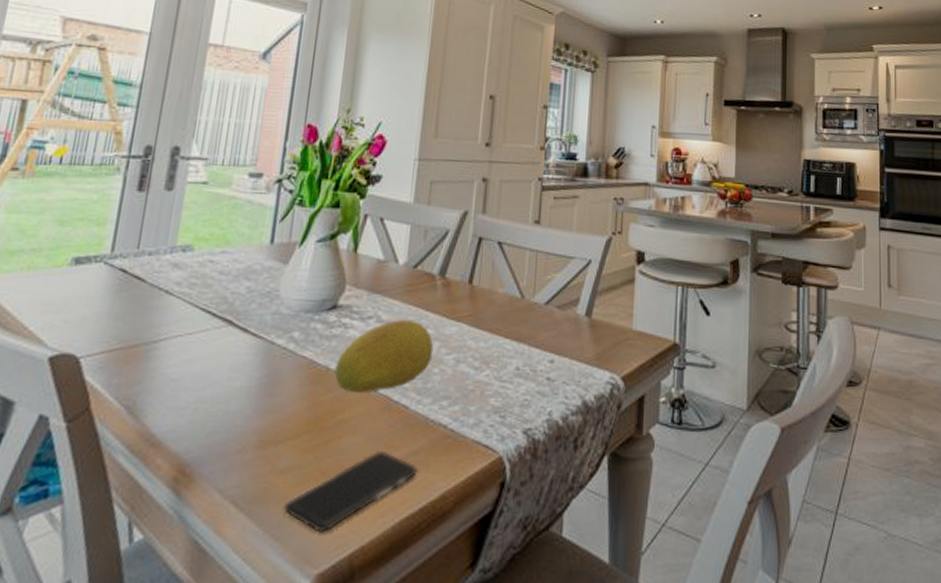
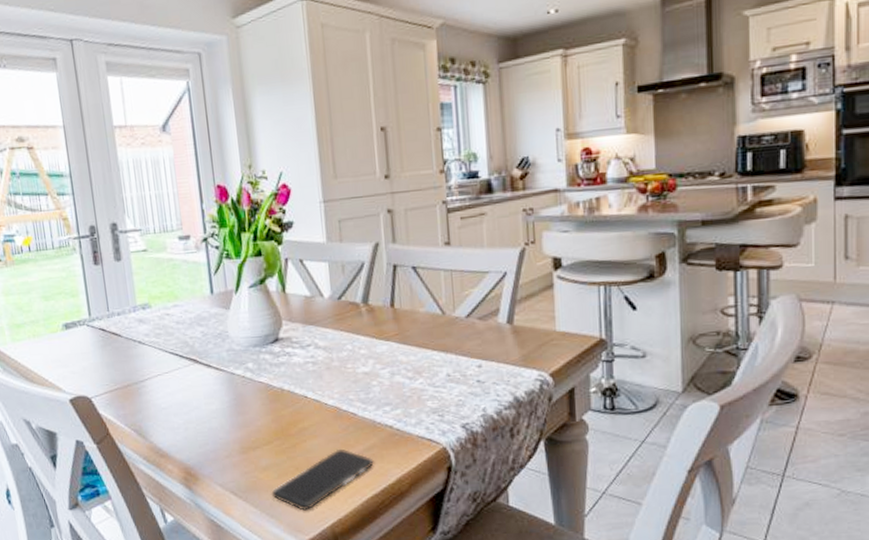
fruit: present [335,319,434,394] -> none [288,343,370,407]

